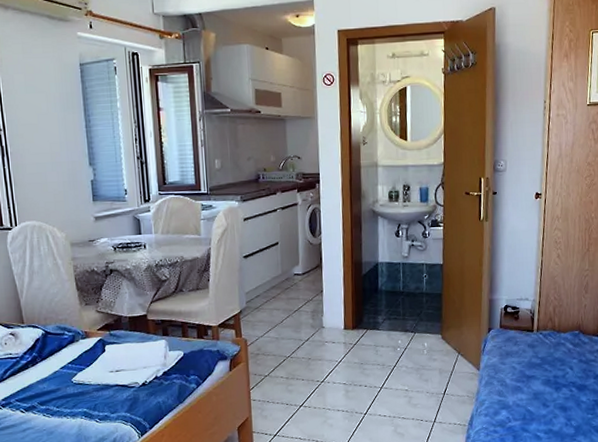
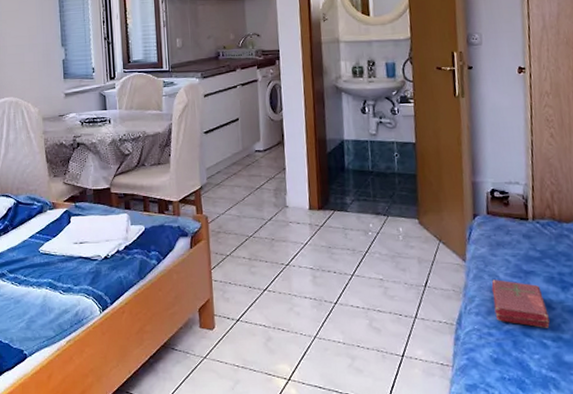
book: none [499,384,544,423] -> present [491,279,550,328]

